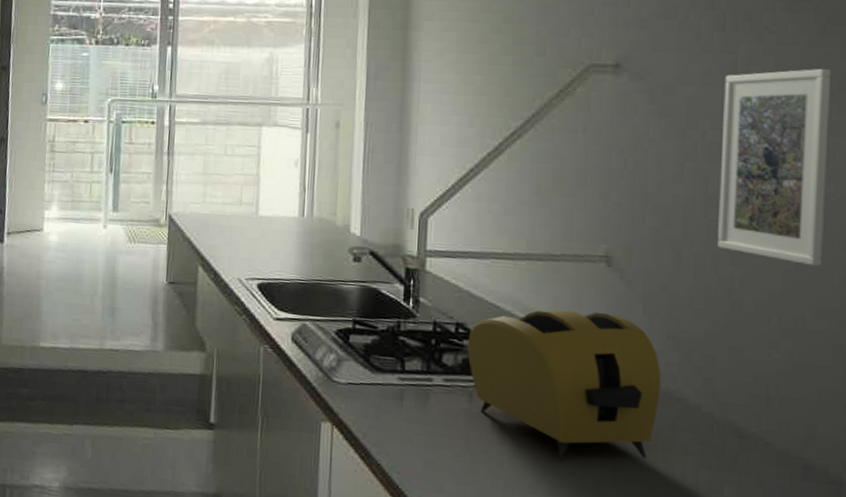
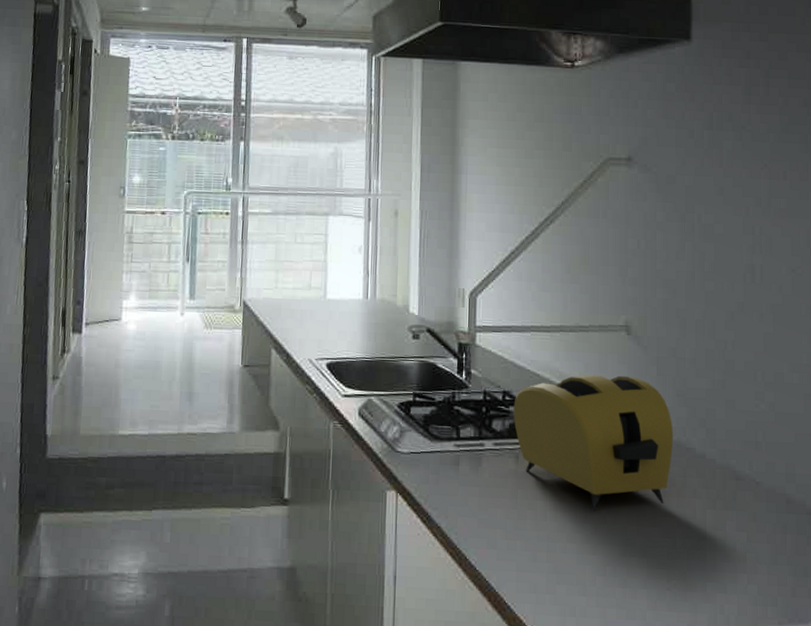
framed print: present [718,68,832,267] -> none [713,161,794,329]

